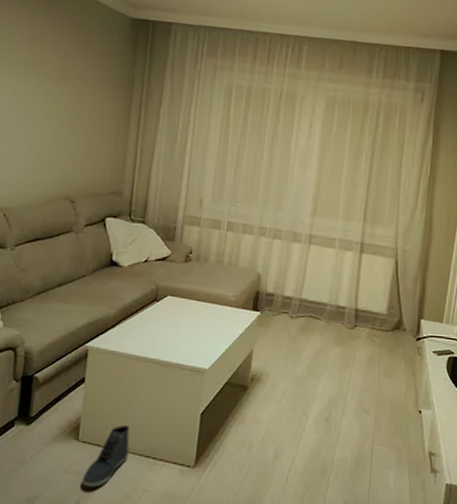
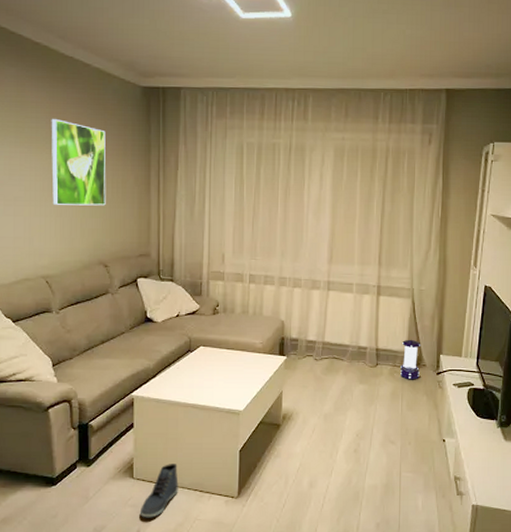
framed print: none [20,42,88,138] -> present [51,119,106,206]
lantern: none [379,301,402,345] -> present [400,339,421,380]

